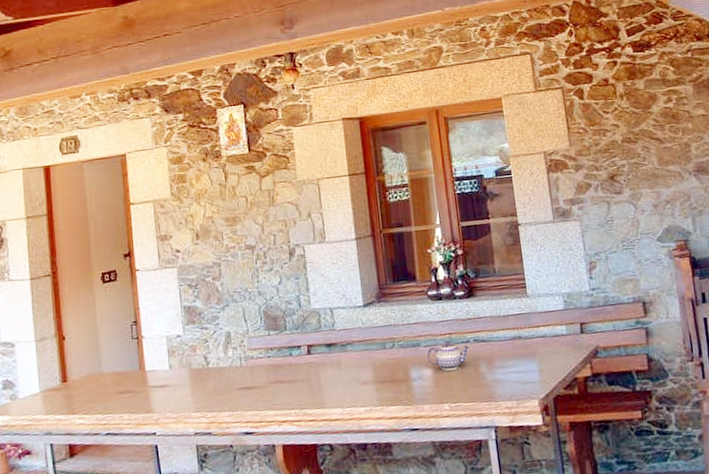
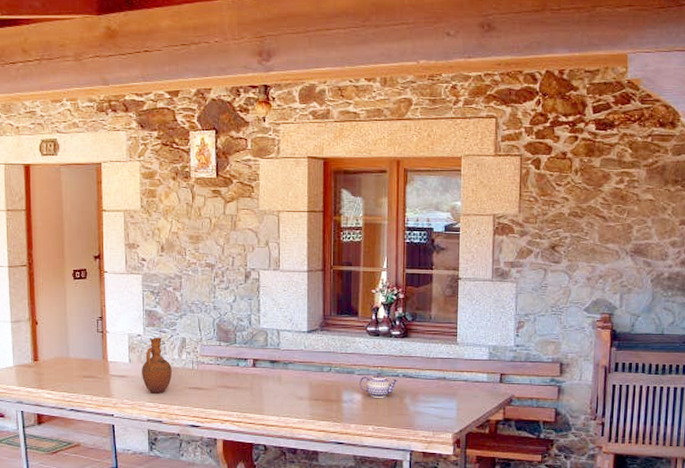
pitcher: none [184,334,219,402] -> present [142,337,172,394]

